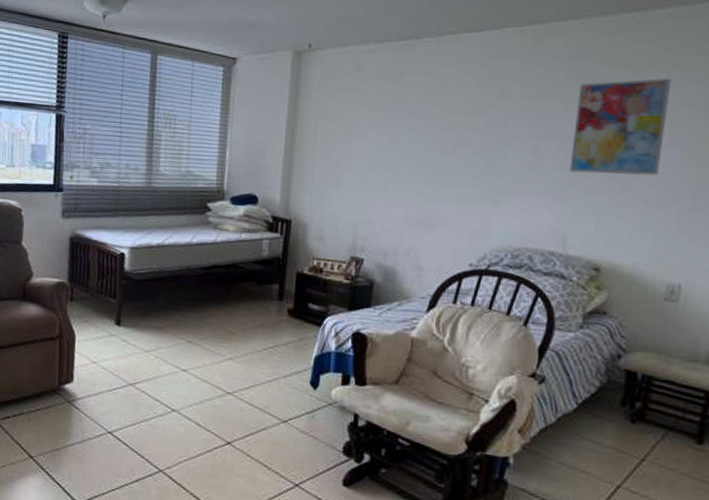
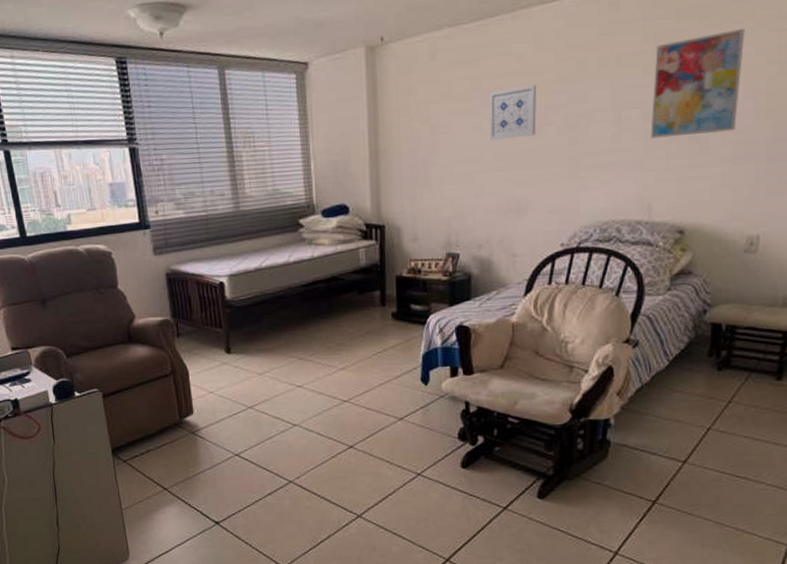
wall art: none [405,105,457,154] -> present [489,85,537,140]

